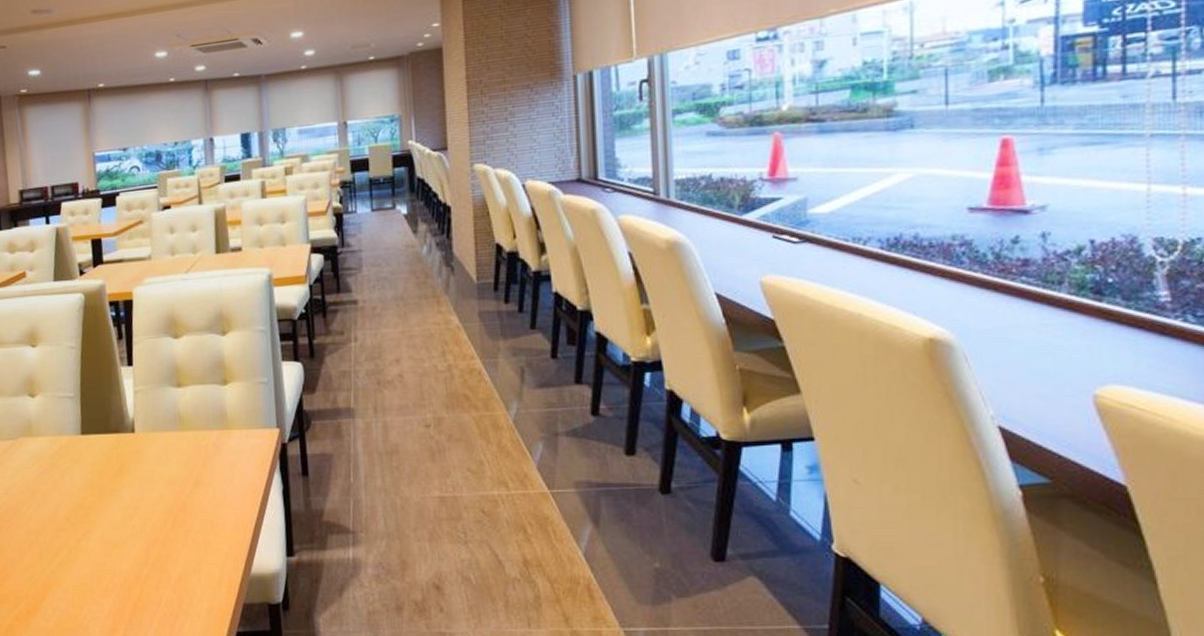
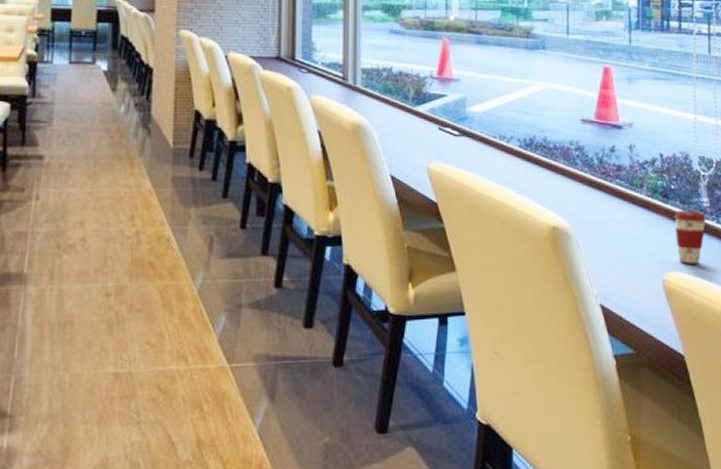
coffee cup: none [1112,307,1166,375] -> present [674,210,707,264]

